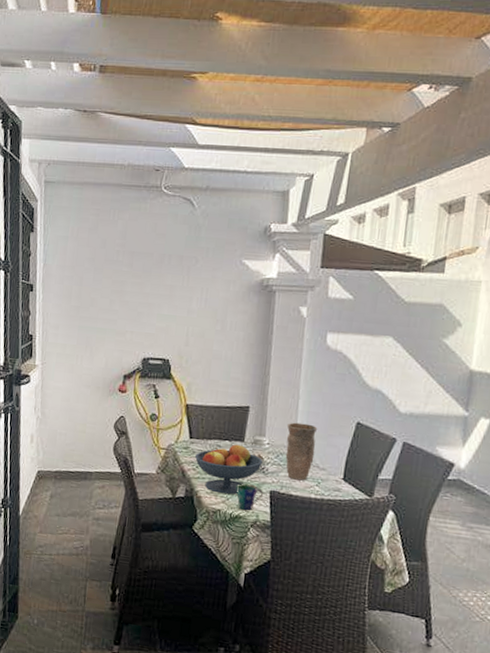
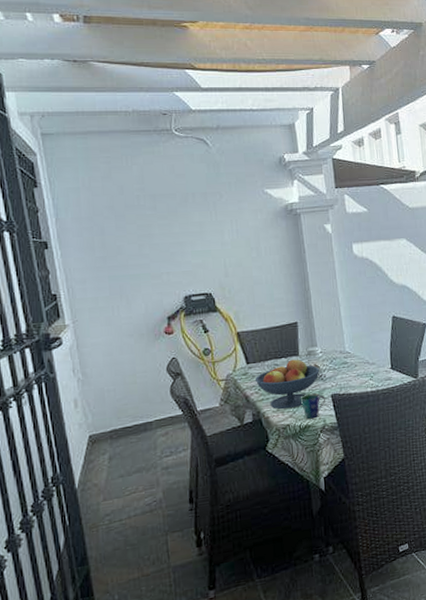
vase: present [285,422,318,481] -> none [334,326,364,380]

